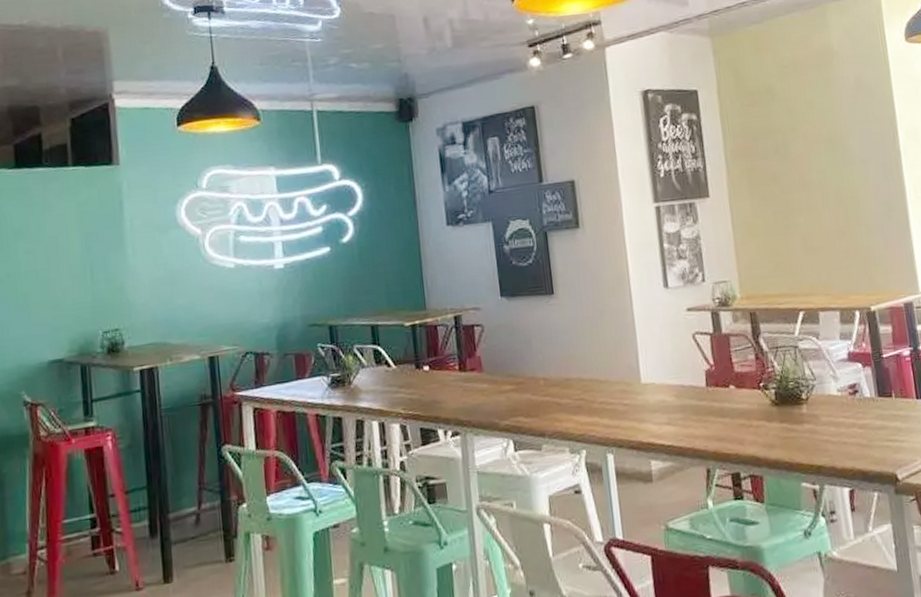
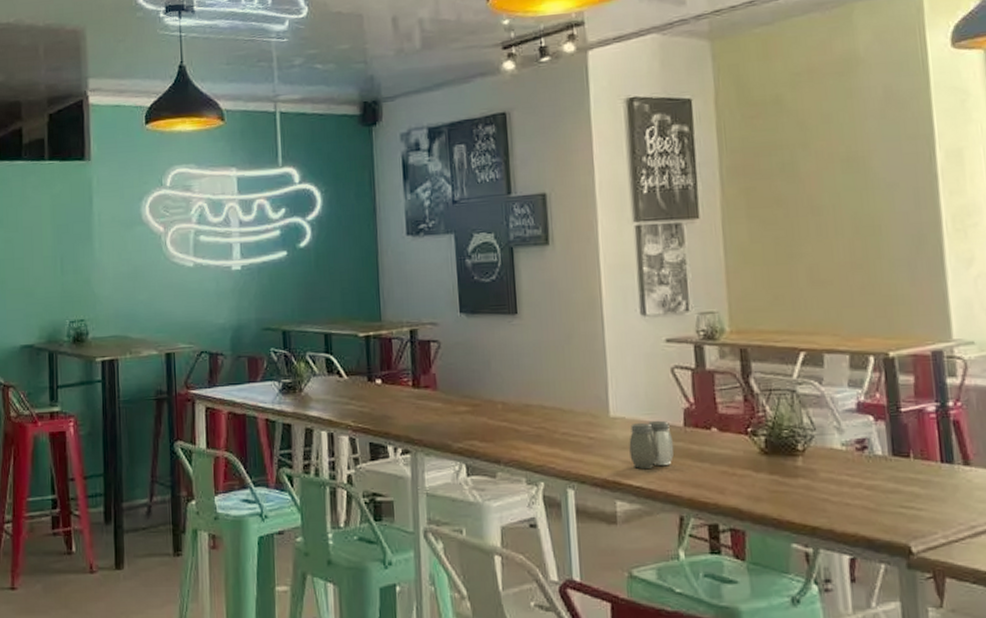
salt and pepper shaker: none [659,382,699,429] -> present [629,420,674,469]

